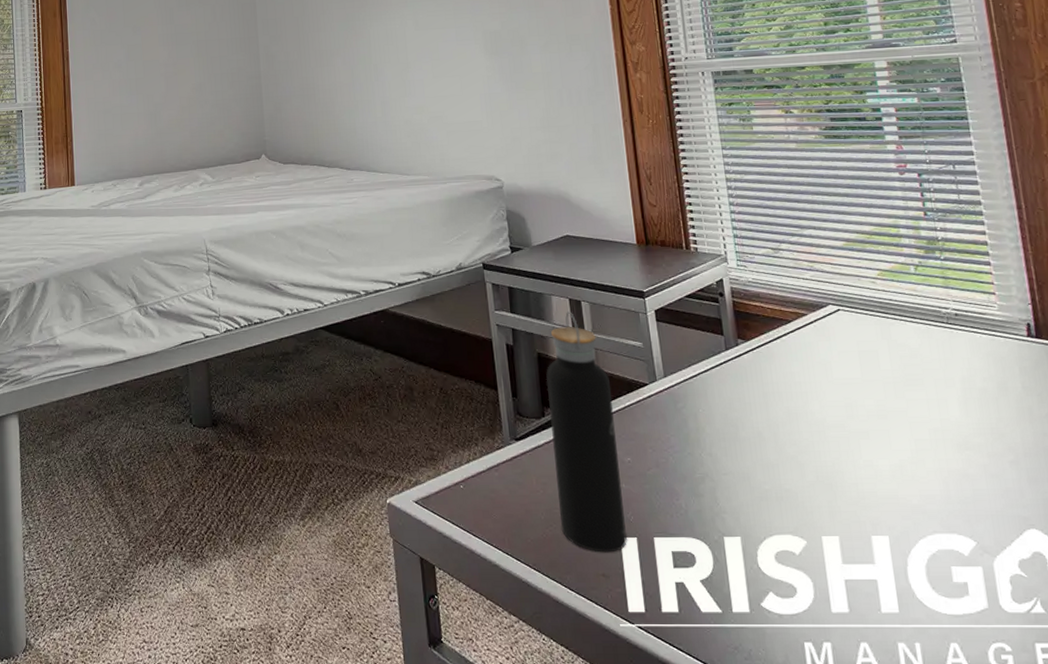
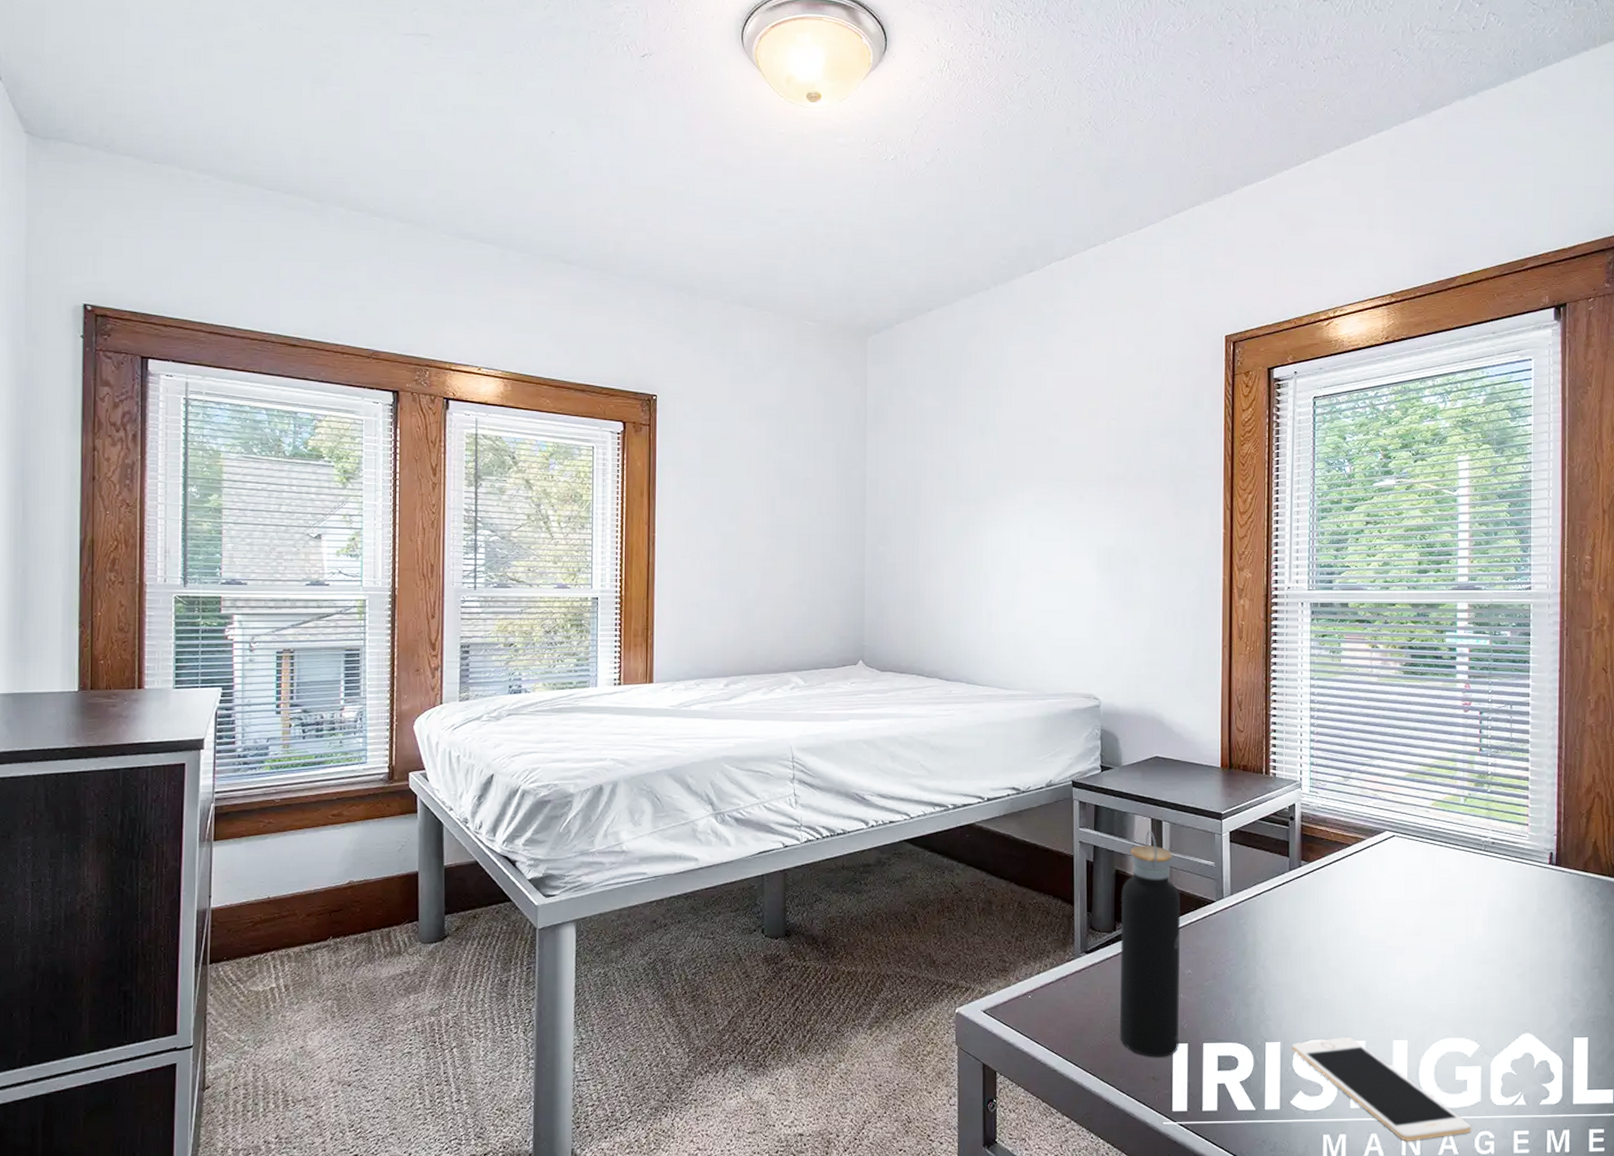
cell phone: none [754,532,982,654] -> present [1292,1037,1471,1142]

